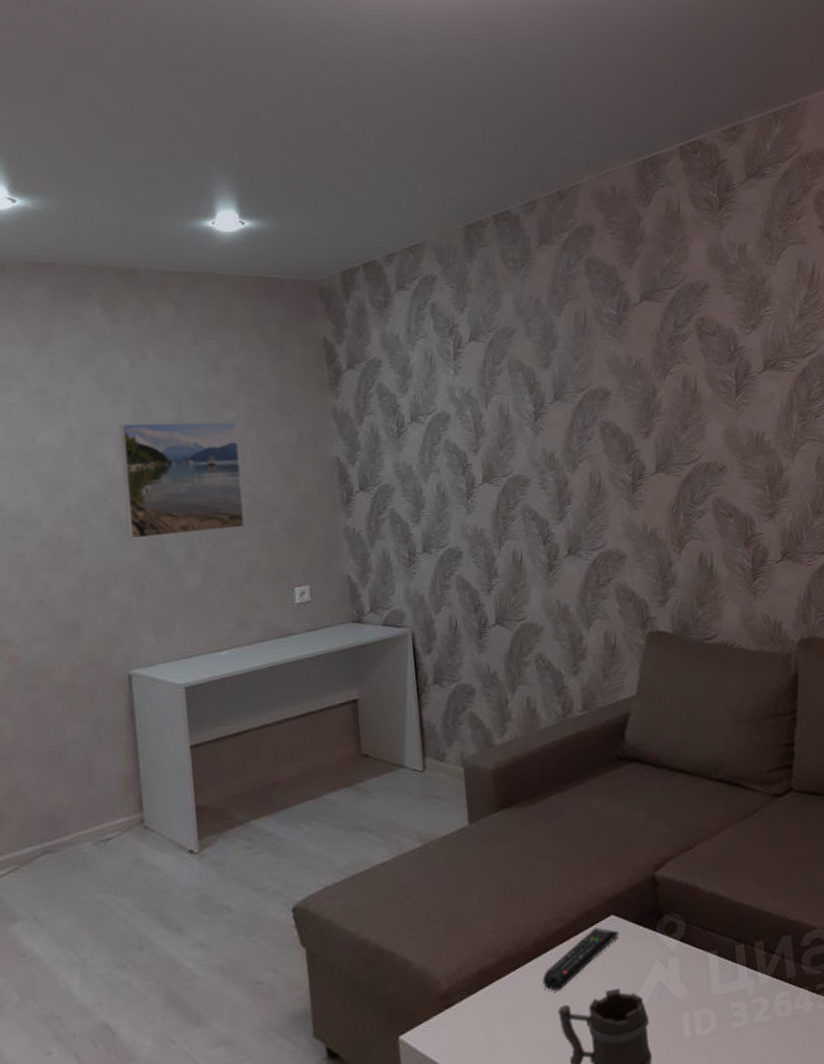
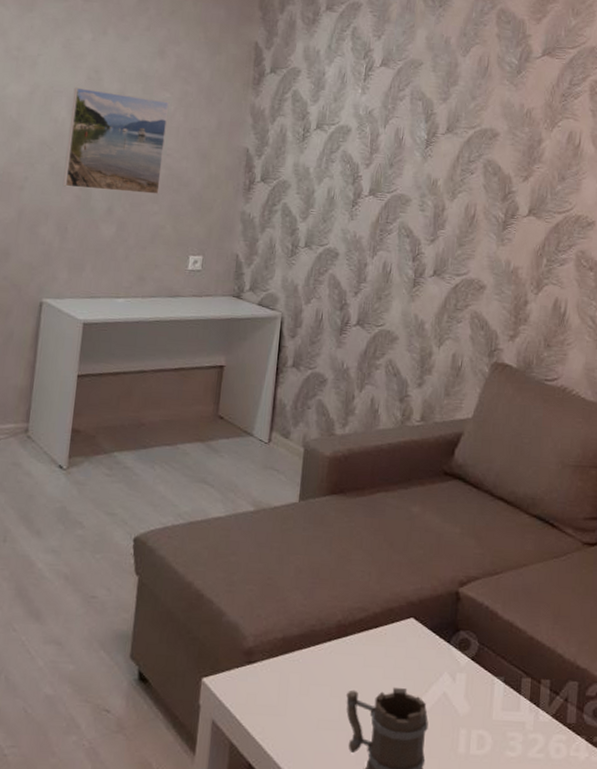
remote control: present [542,927,619,992] -> none [337,626,416,676]

